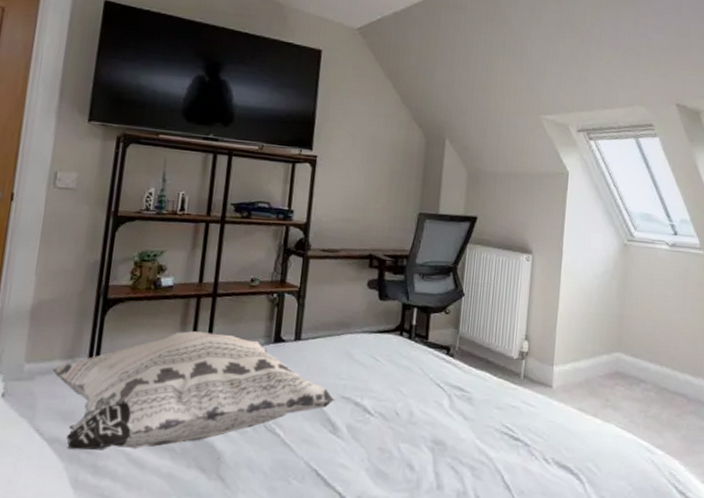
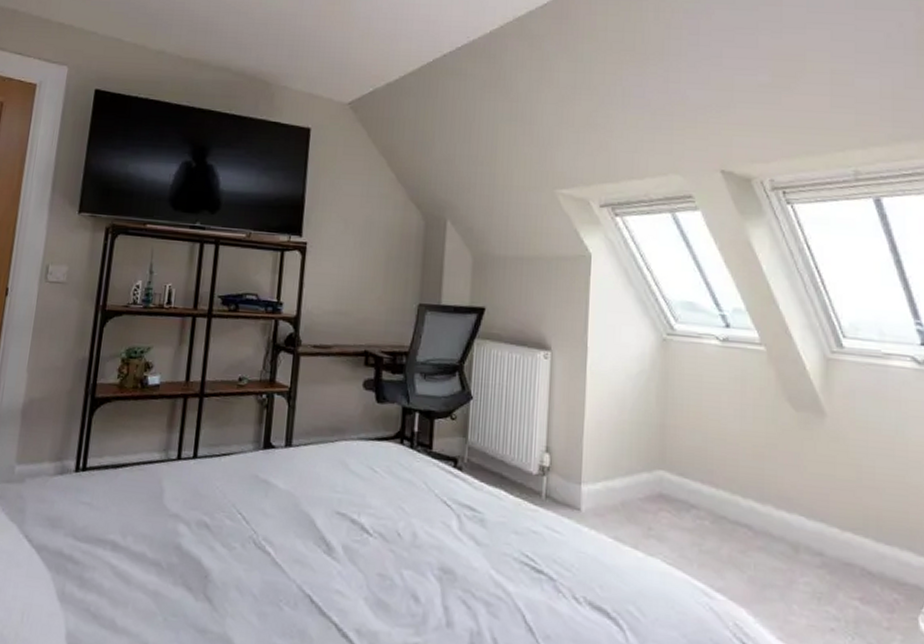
decorative pillow: present [52,331,335,450] -> none [41,434,330,562]

